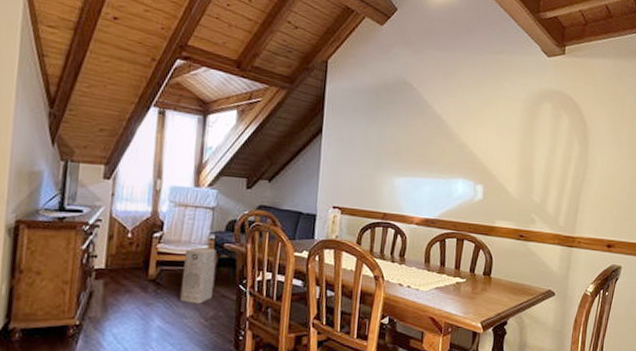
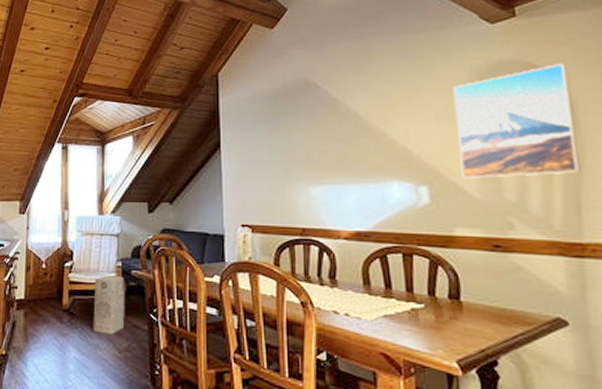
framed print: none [508,98,589,185] -> present [452,62,581,178]

